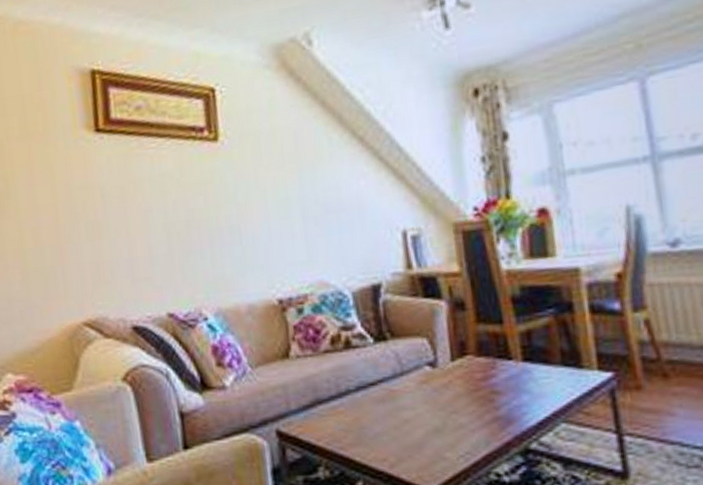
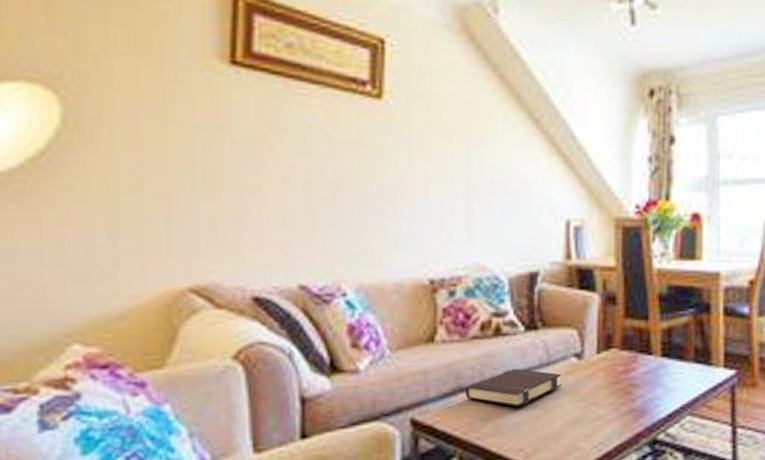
book: none [323,379,419,417] -> present [464,368,562,407]

